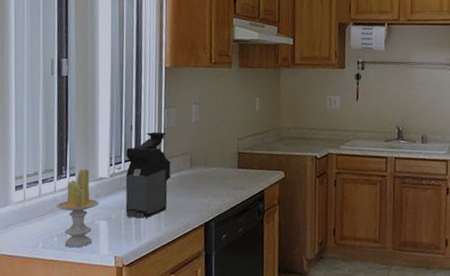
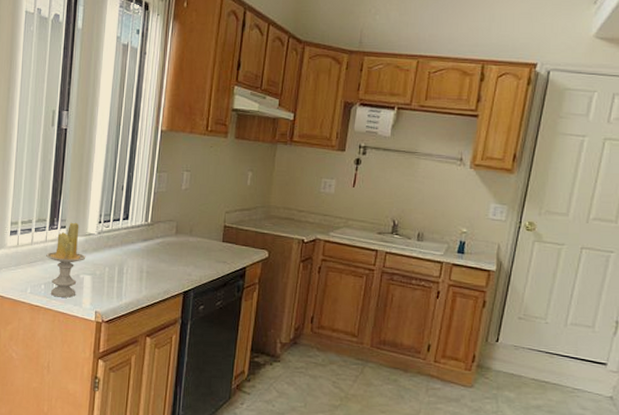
coffee maker: present [125,131,171,219] -> none [109,194,157,279]

